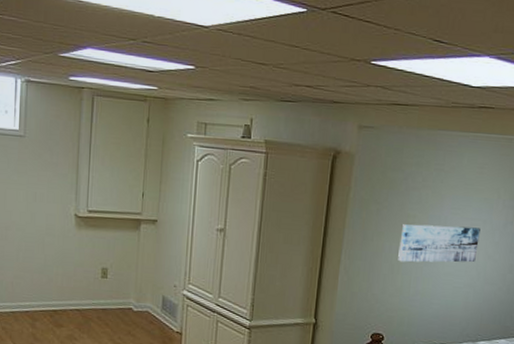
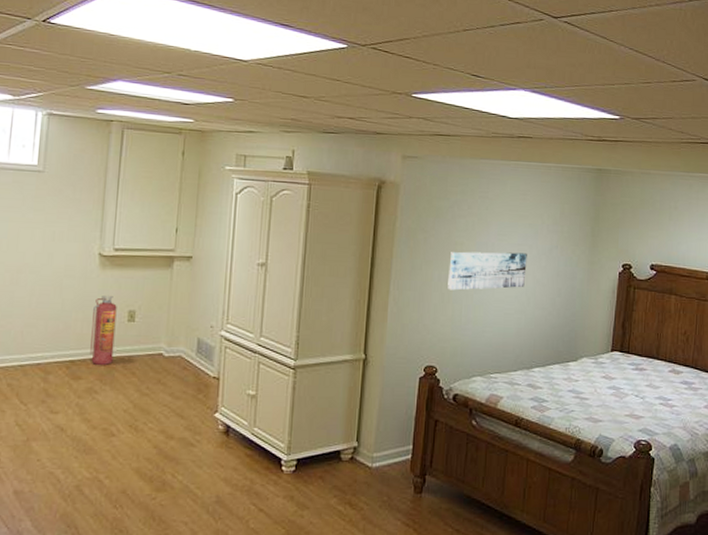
fire extinguisher: none [70,253,92,316] -> present [90,296,117,365]

